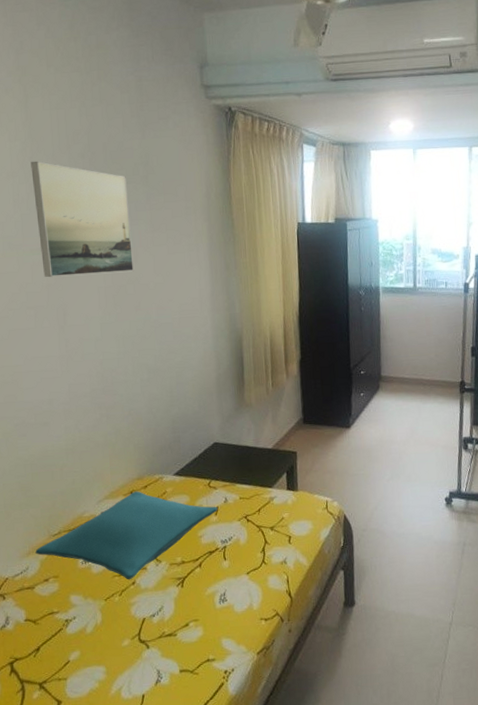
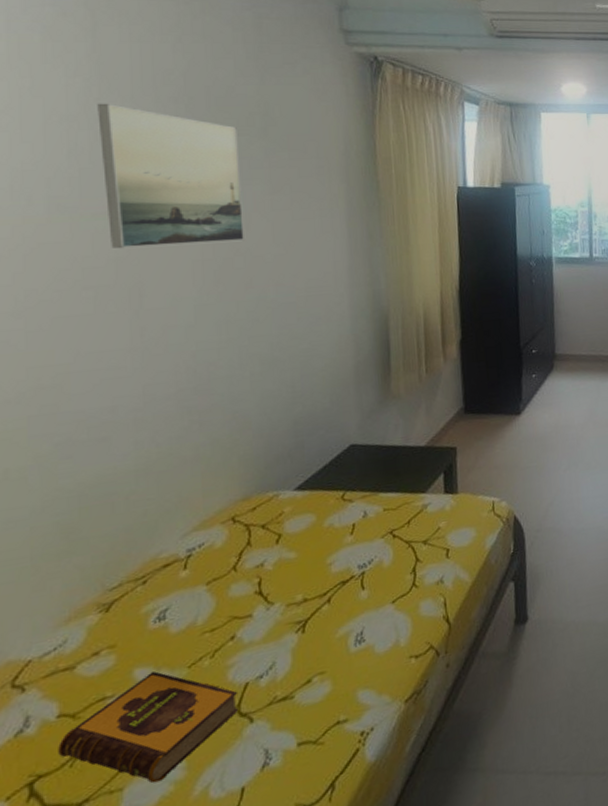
hardback book: none [26,599,139,679] -> present [58,671,238,784]
pillow: present [35,491,218,580] -> none [79,515,354,635]

